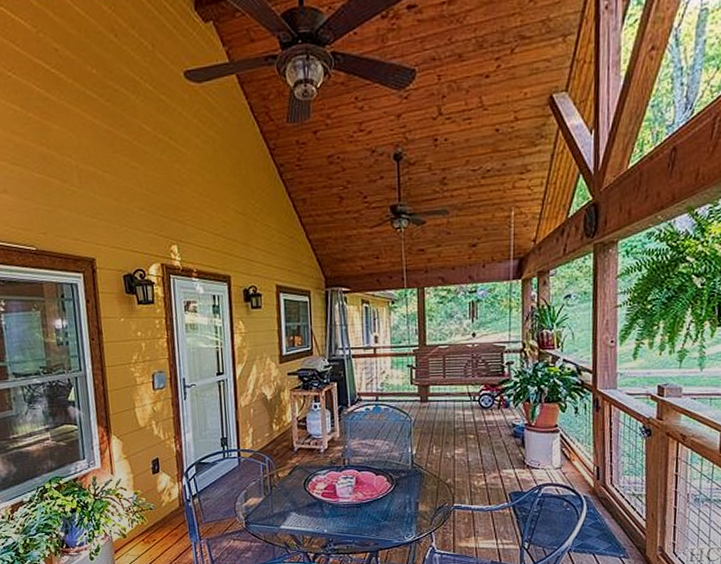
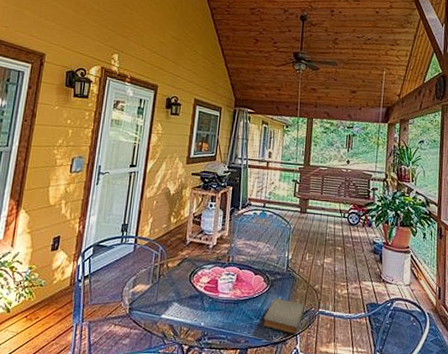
book: none [391,497,437,532] -> present [262,298,305,334]

